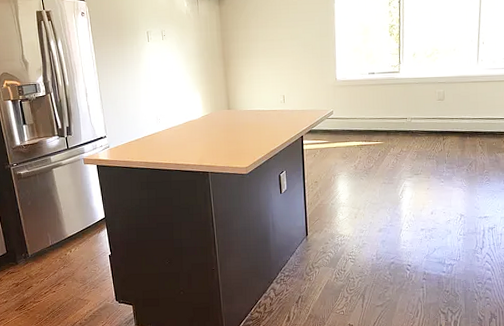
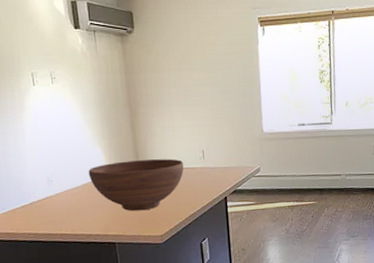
fruit bowl: none [189,102,267,146] -> present [88,159,184,212]

